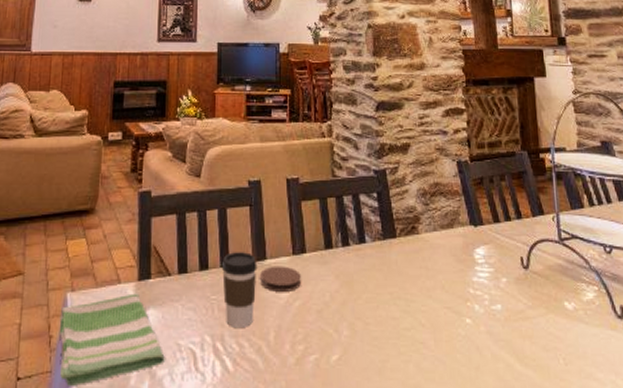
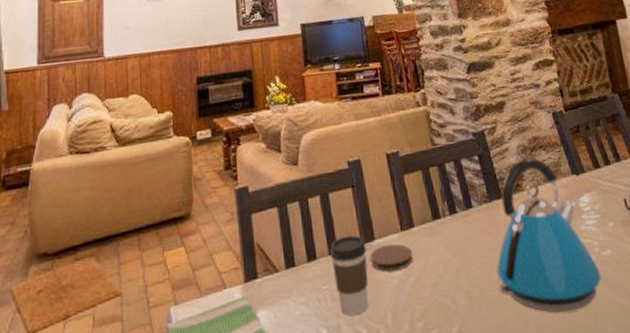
kettle: none [382,202,488,358] -> present [496,157,602,313]

